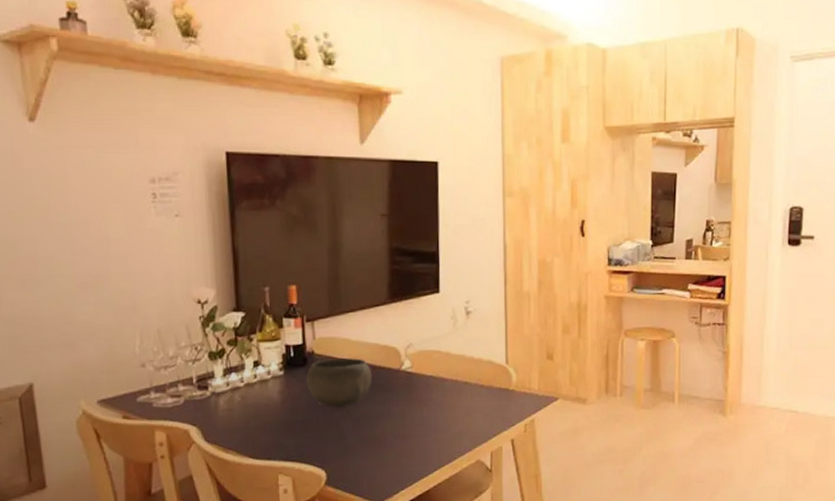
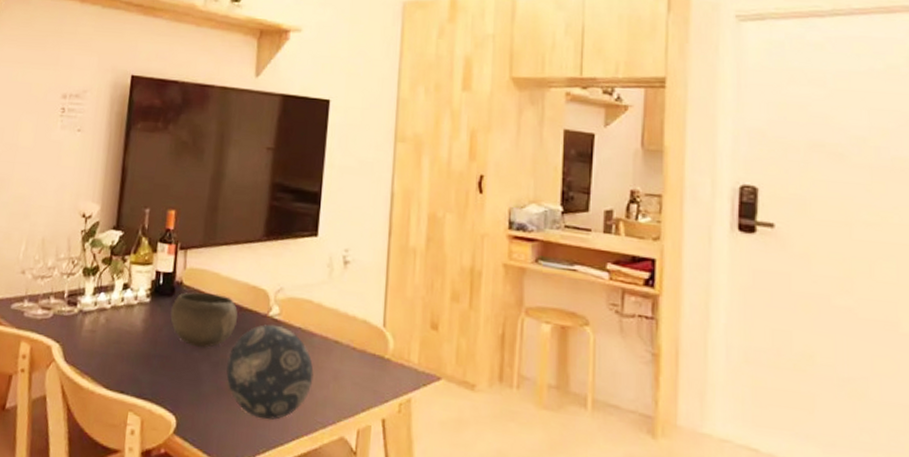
decorative ball: none [368,376,448,458] -> present [226,324,314,420]

